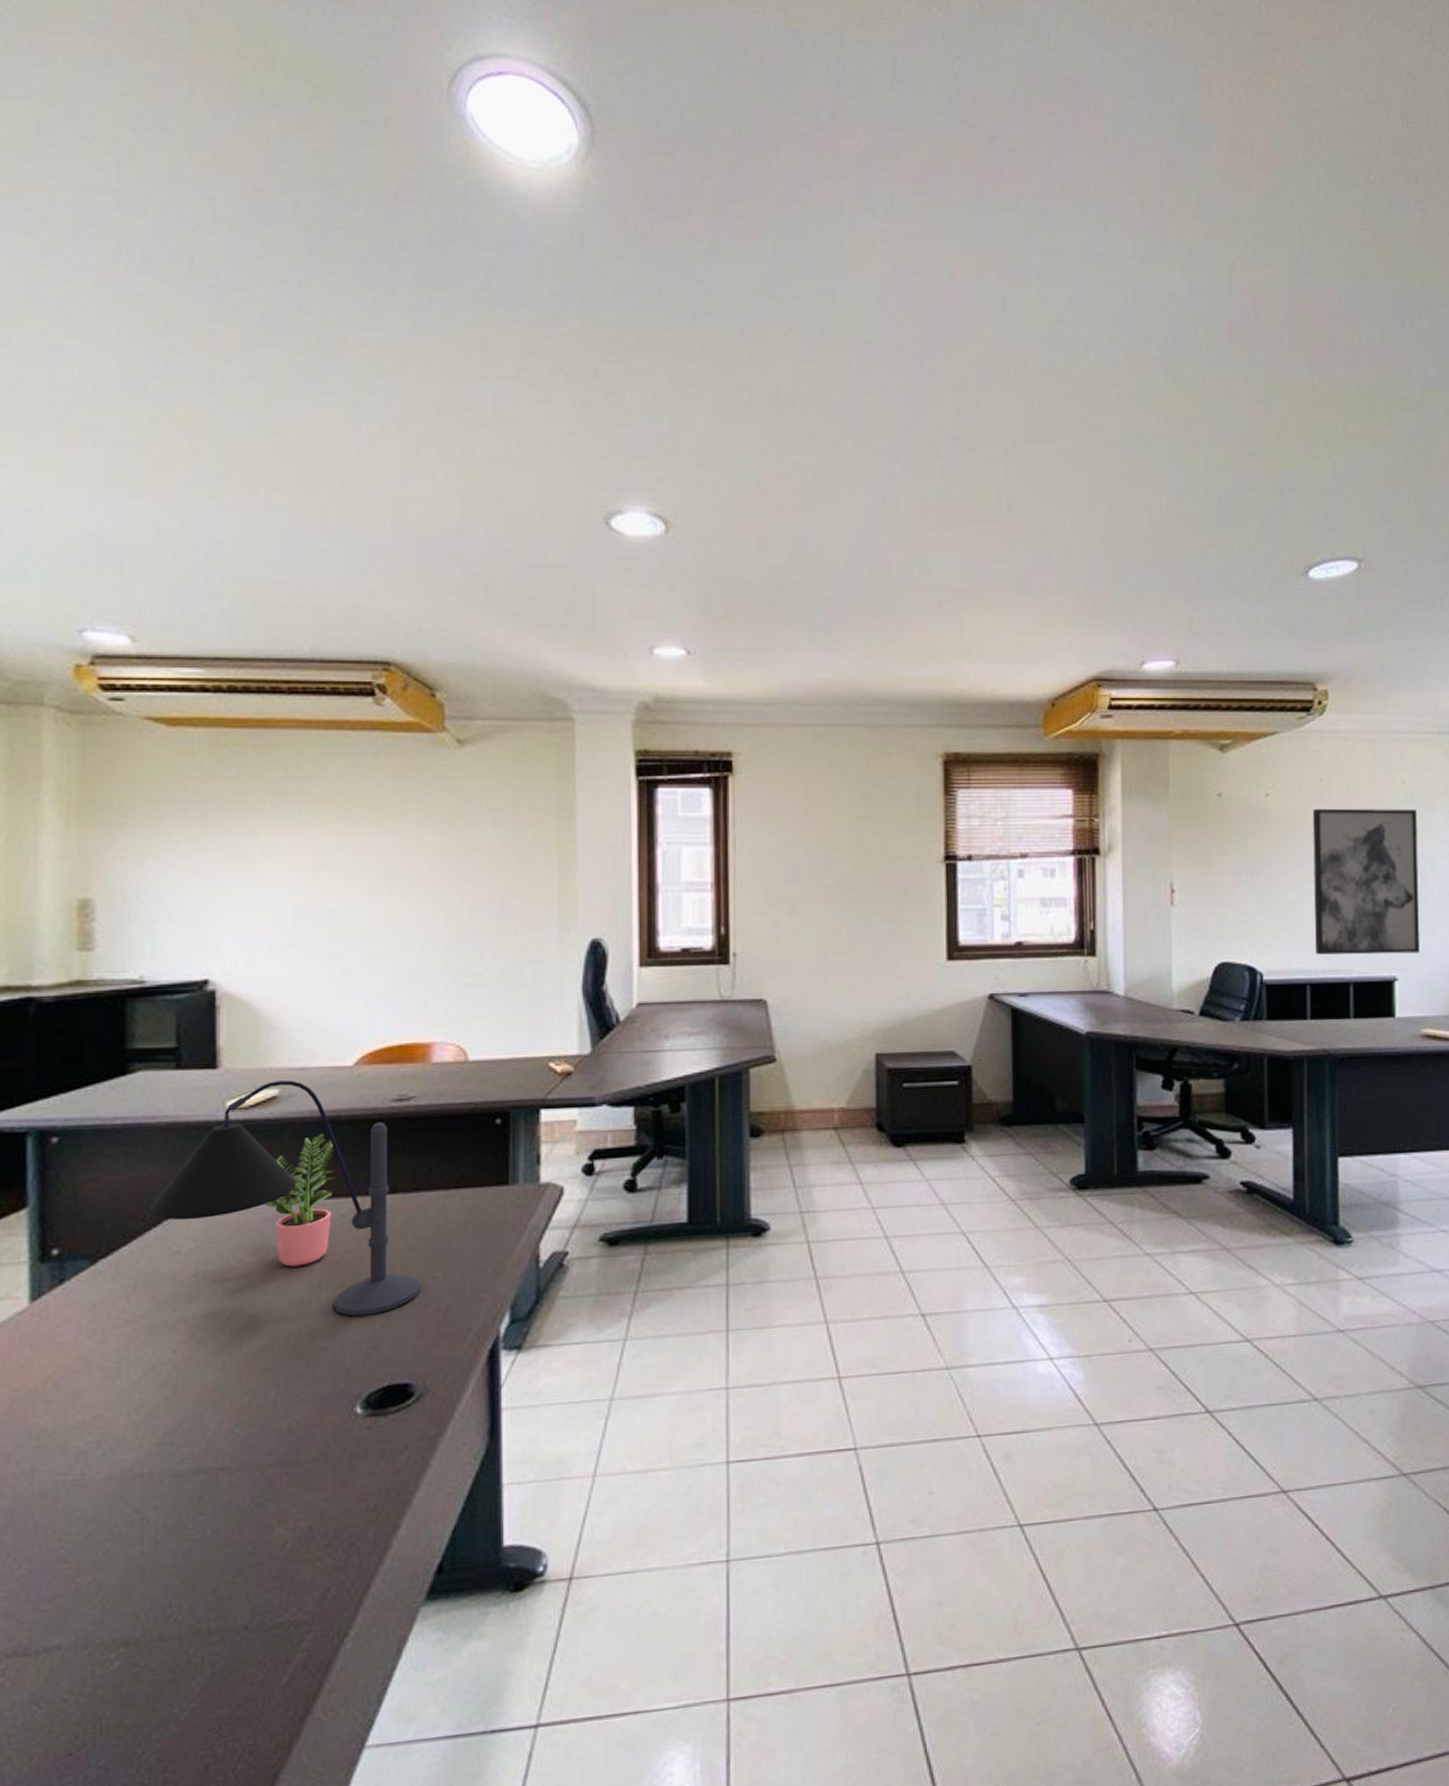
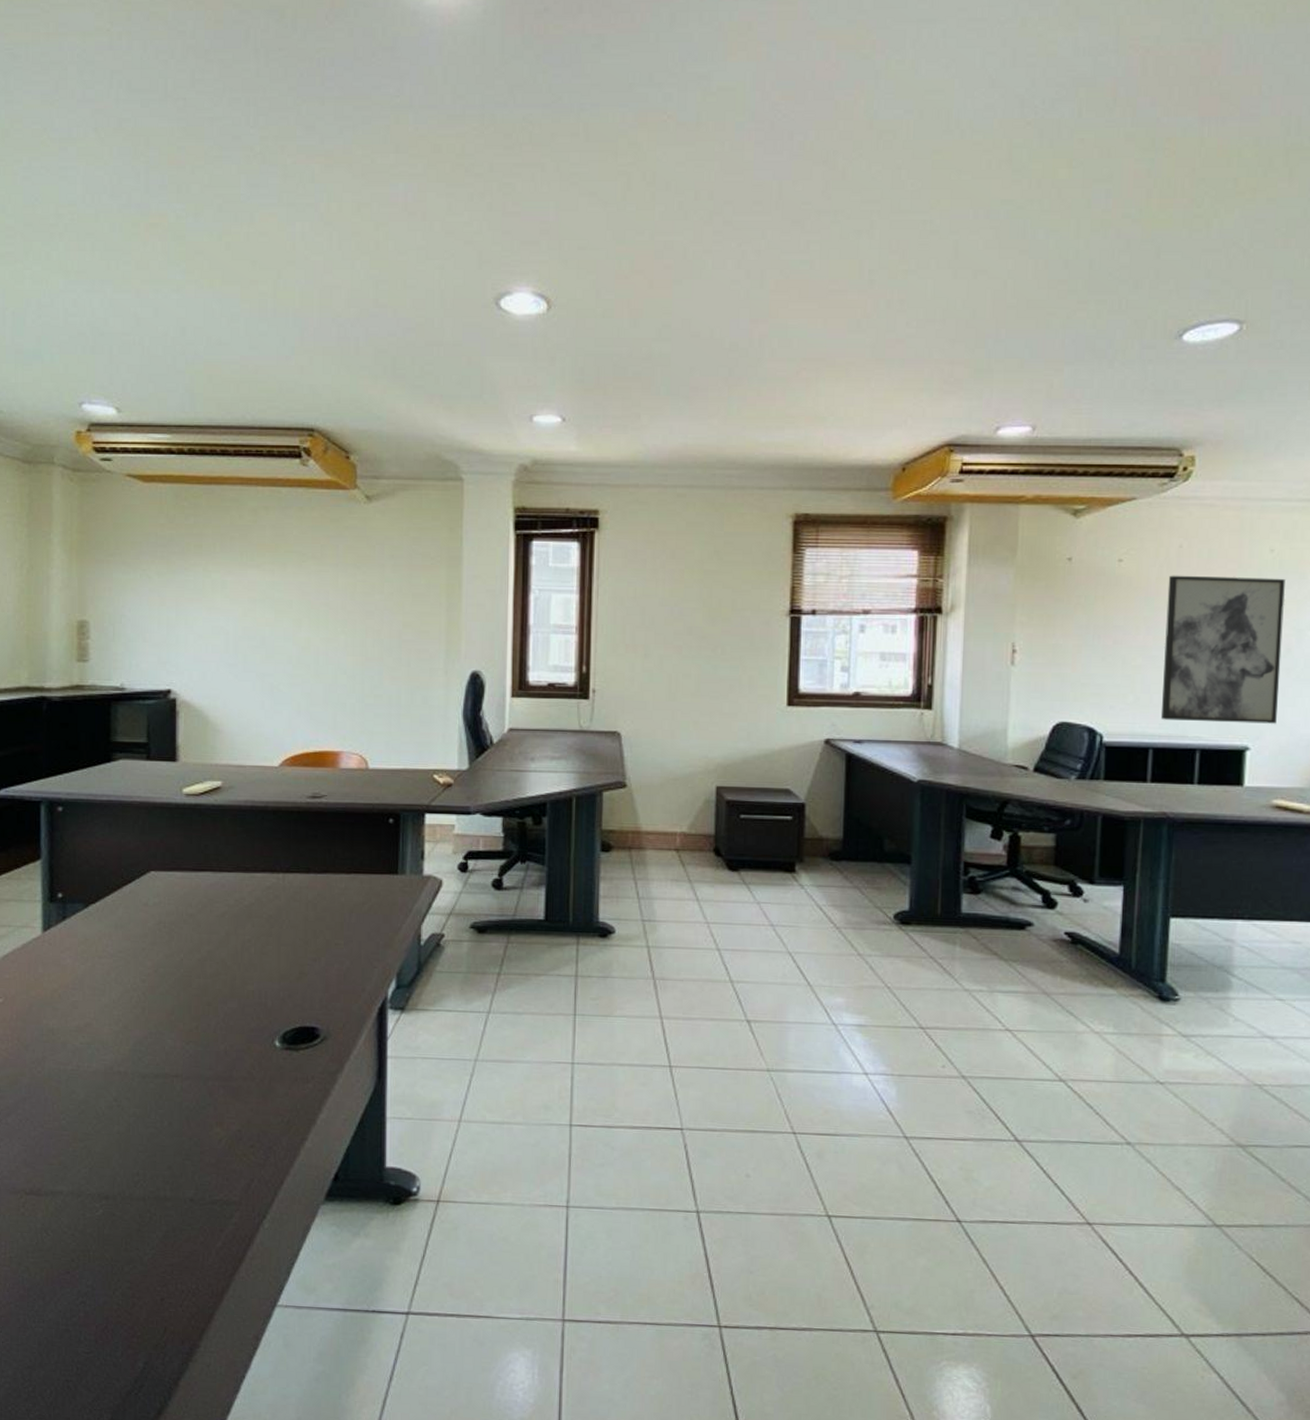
desk lamp: present [149,1080,421,1316] -> none [126,775,327,969]
potted plant: present [265,1133,338,1267] -> none [210,819,265,925]

